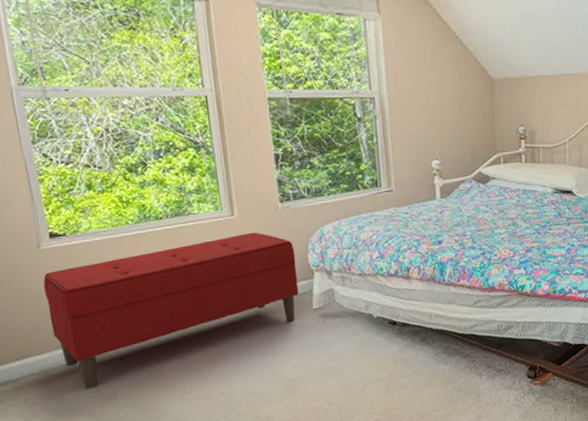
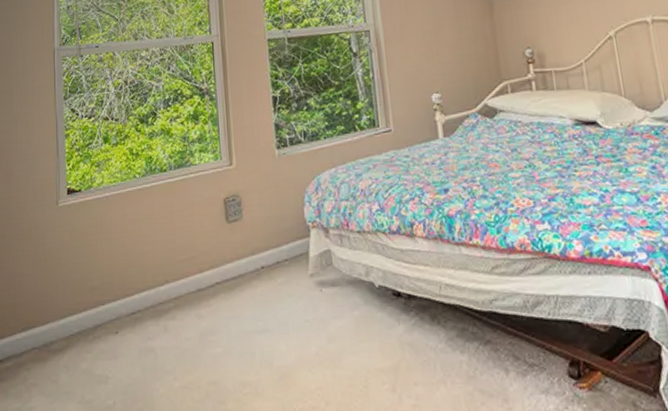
bench: present [43,232,299,389] -> none [56,183,295,369]

